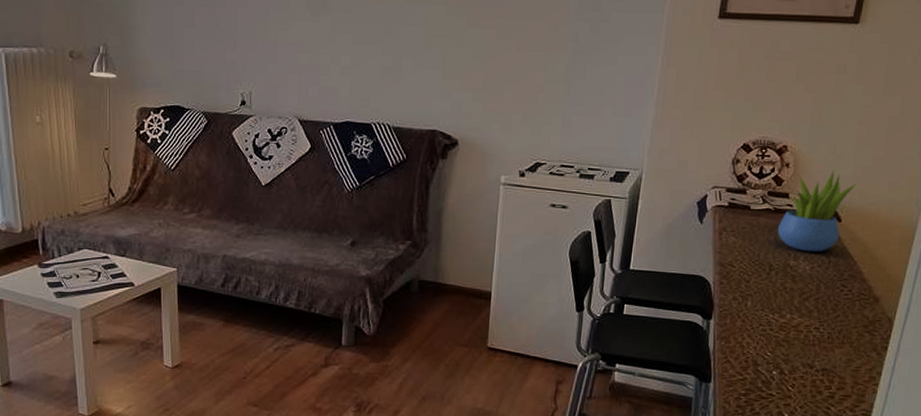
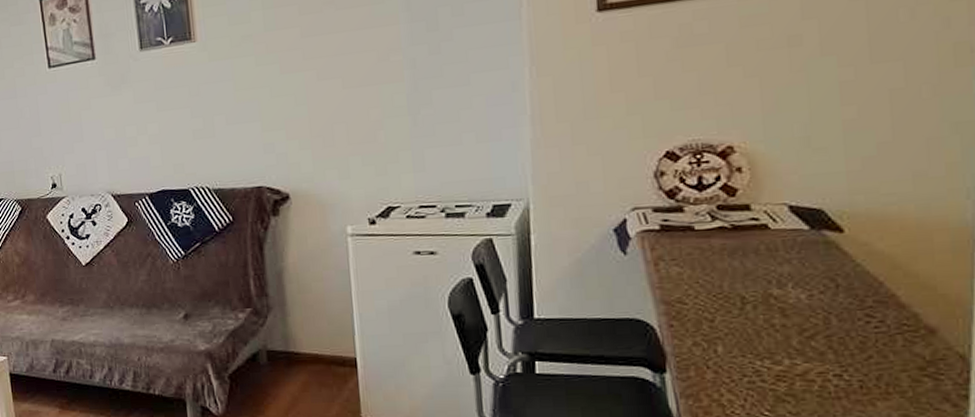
succulent plant: present [777,168,857,252] -> none [742,165,857,276]

